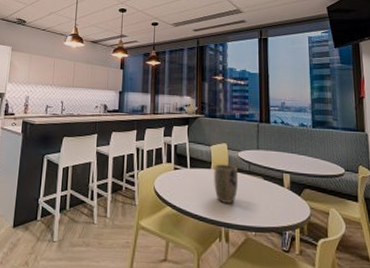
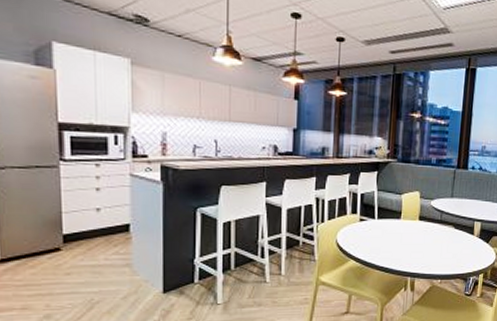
plant pot: present [214,164,238,203] -> none [402,214,429,253]

